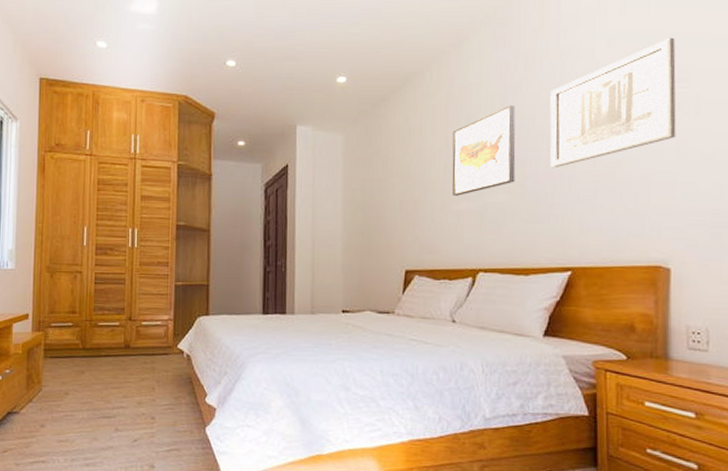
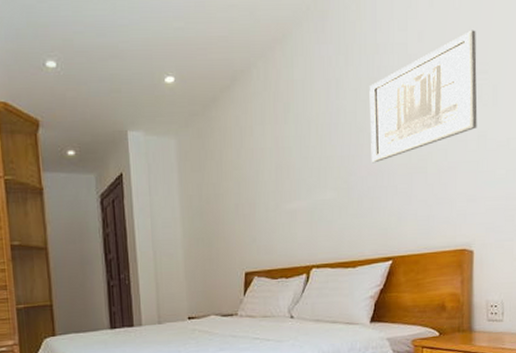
wall art: present [452,105,516,196] -> none [282,102,341,196]

